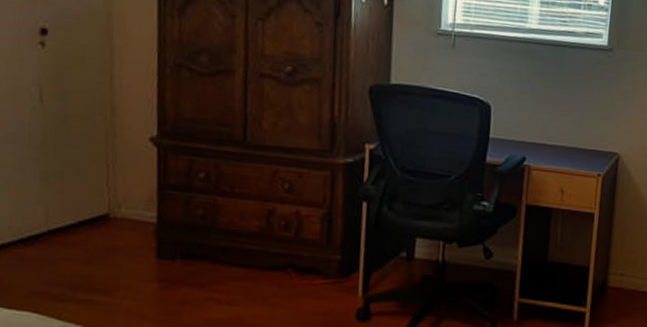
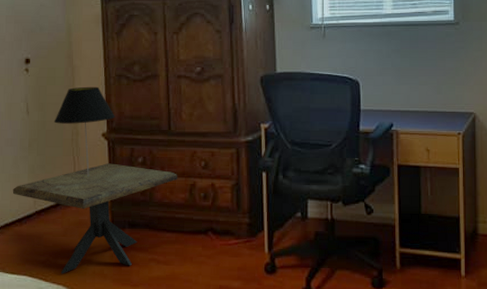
side table: none [13,176,253,312] -> present [12,163,178,274]
table lamp: none [80,74,170,191] -> present [54,86,115,176]

